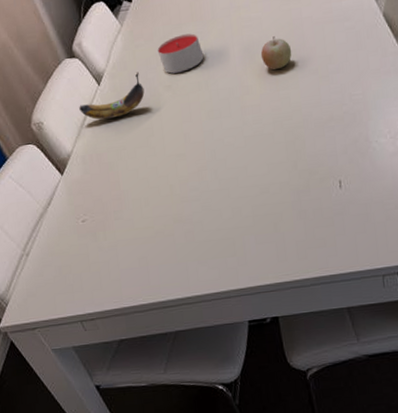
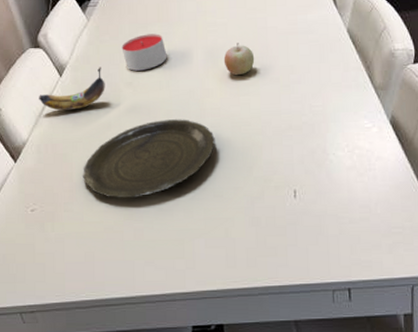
plate: none [129,118,259,203] -> present [83,119,215,199]

